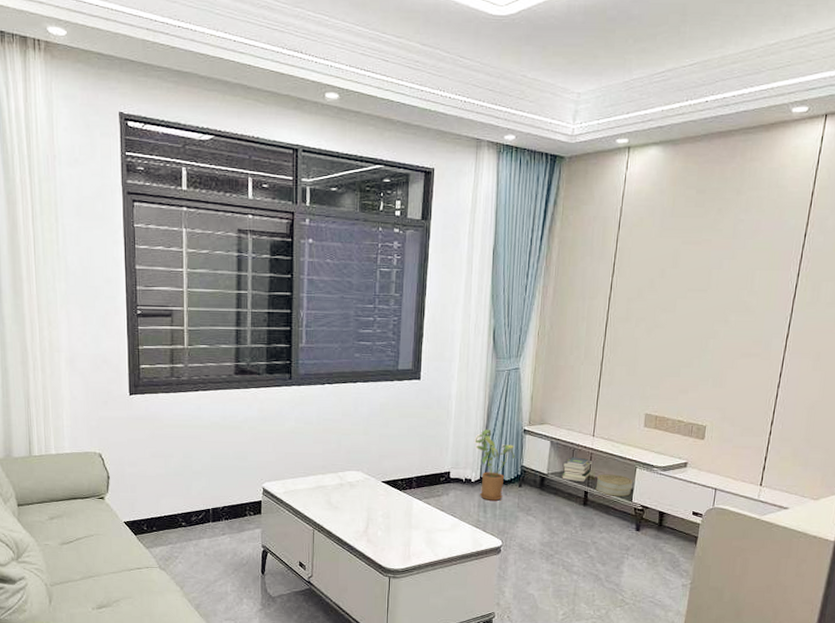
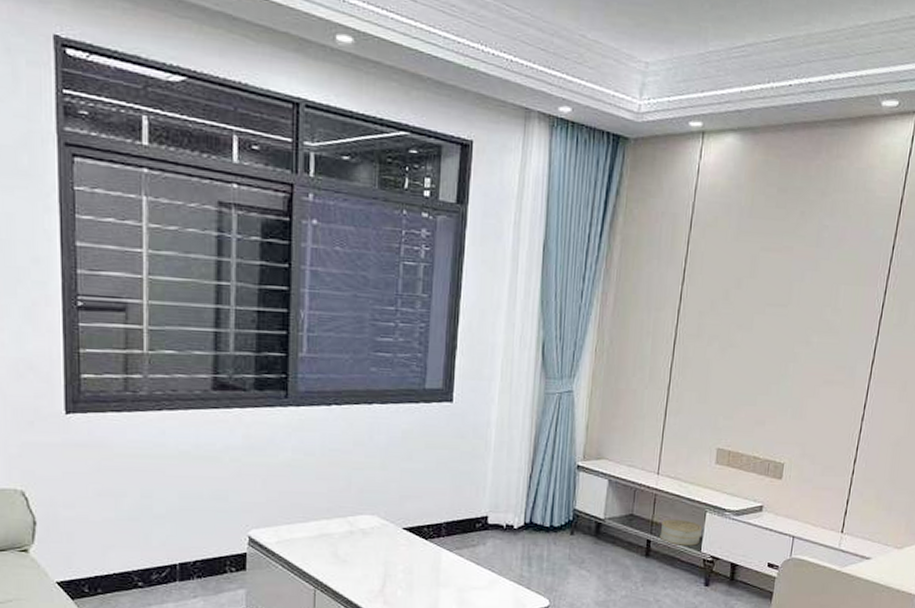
house plant: present [475,429,515,501] -> none [518,464,567,552]
books: present [562,457,593,483] -> none [621,498,657,529]

